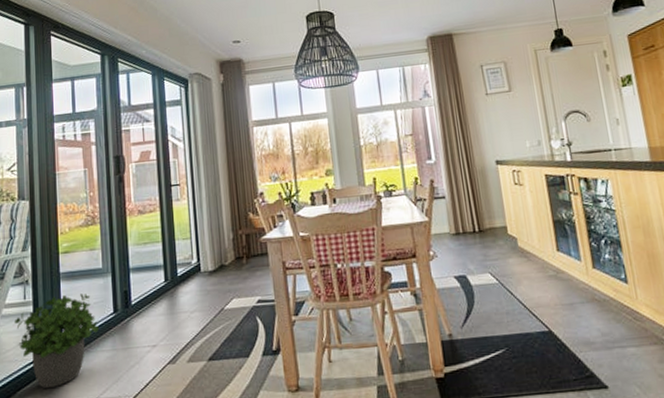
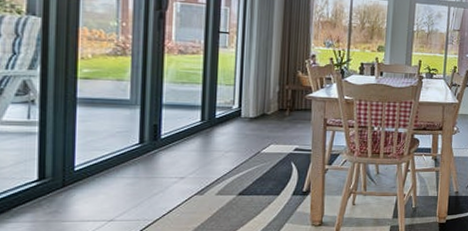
potted plant: present [15,293,100,389] -> none [14,120,121,208]

